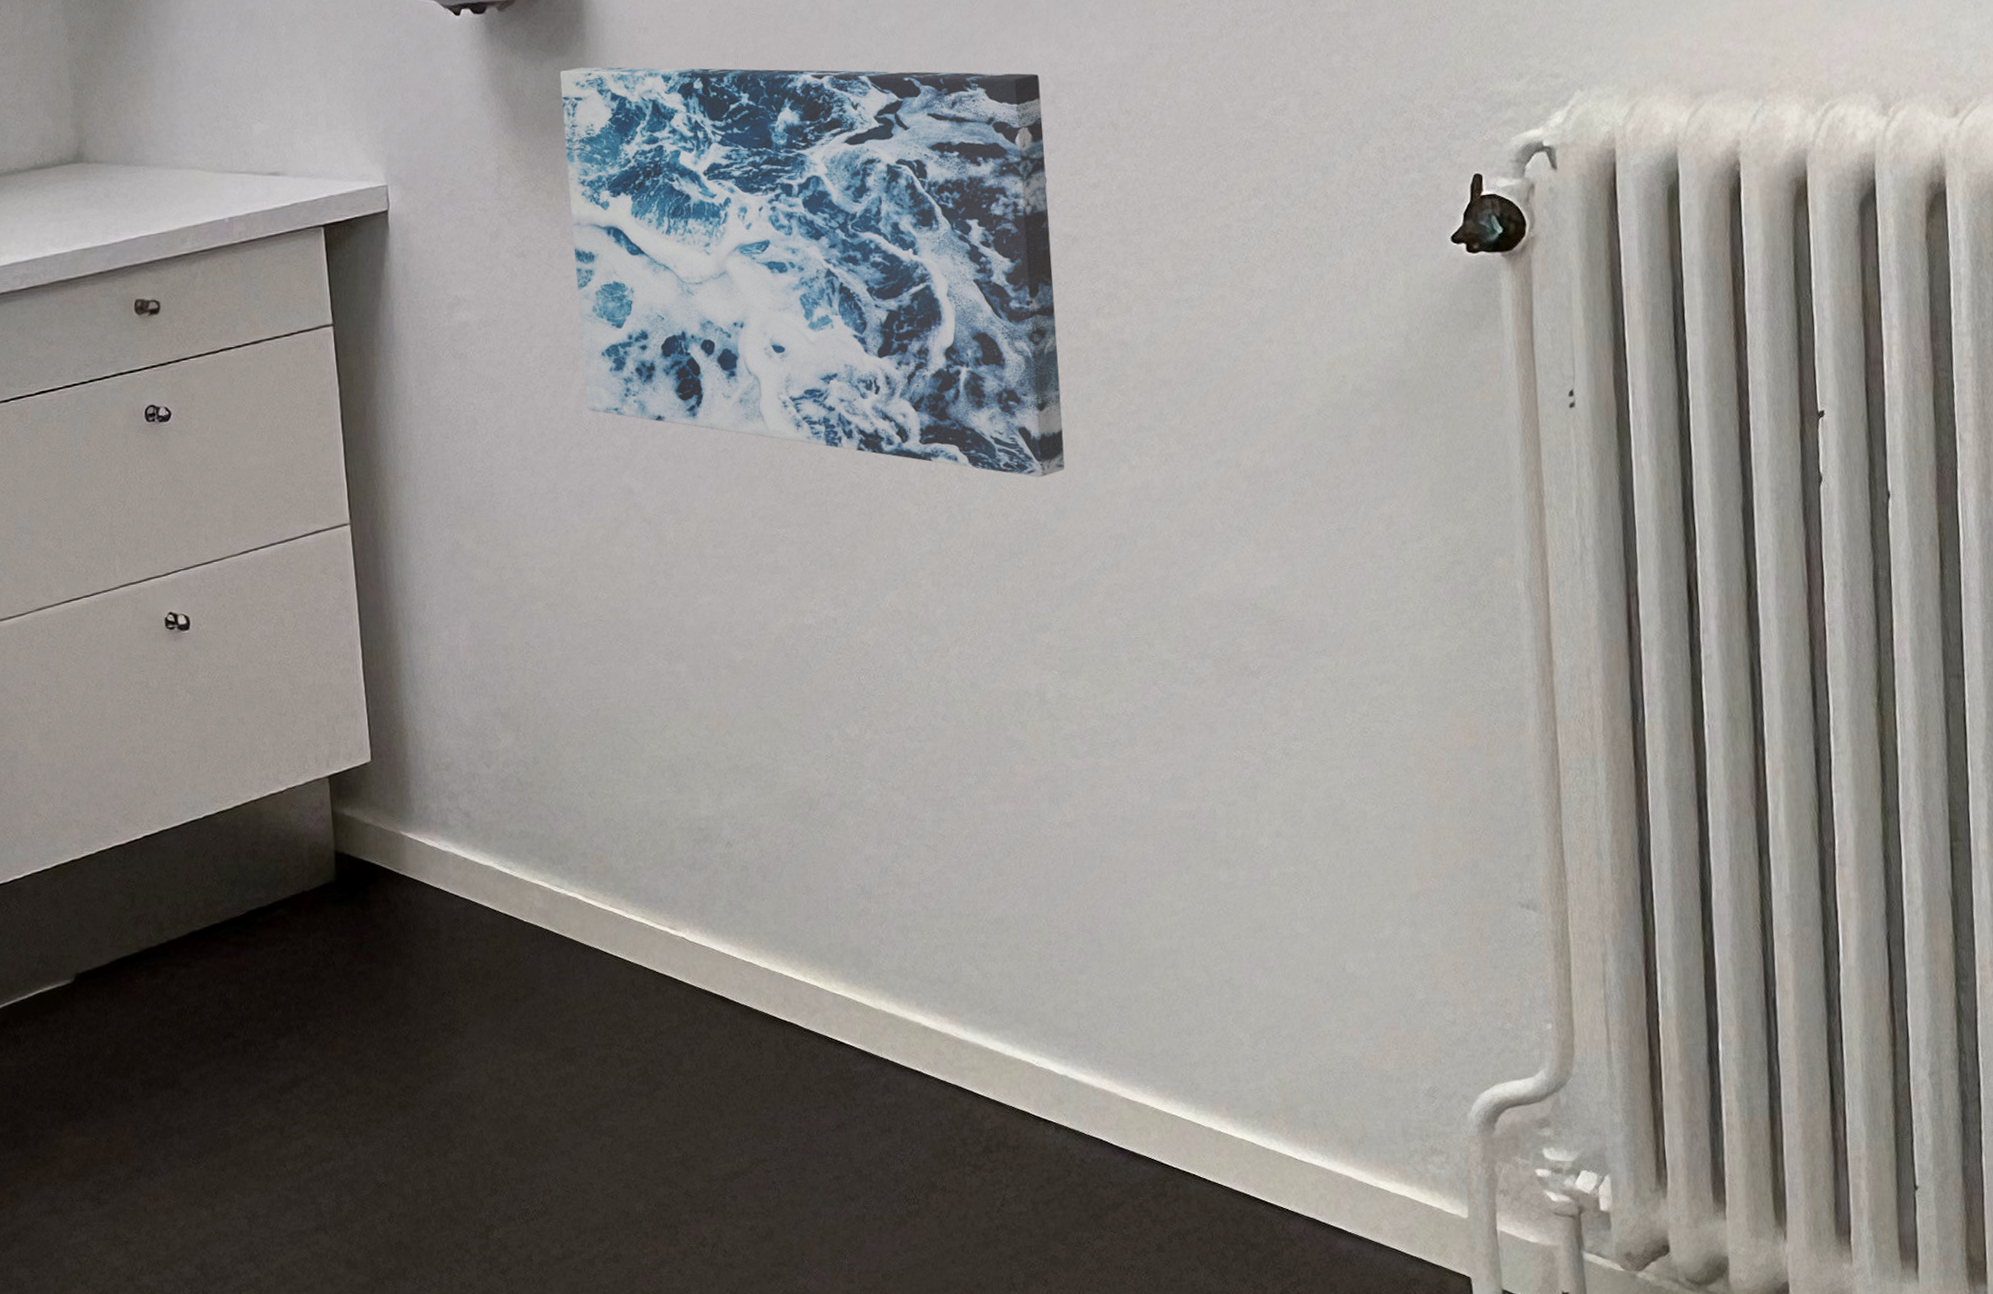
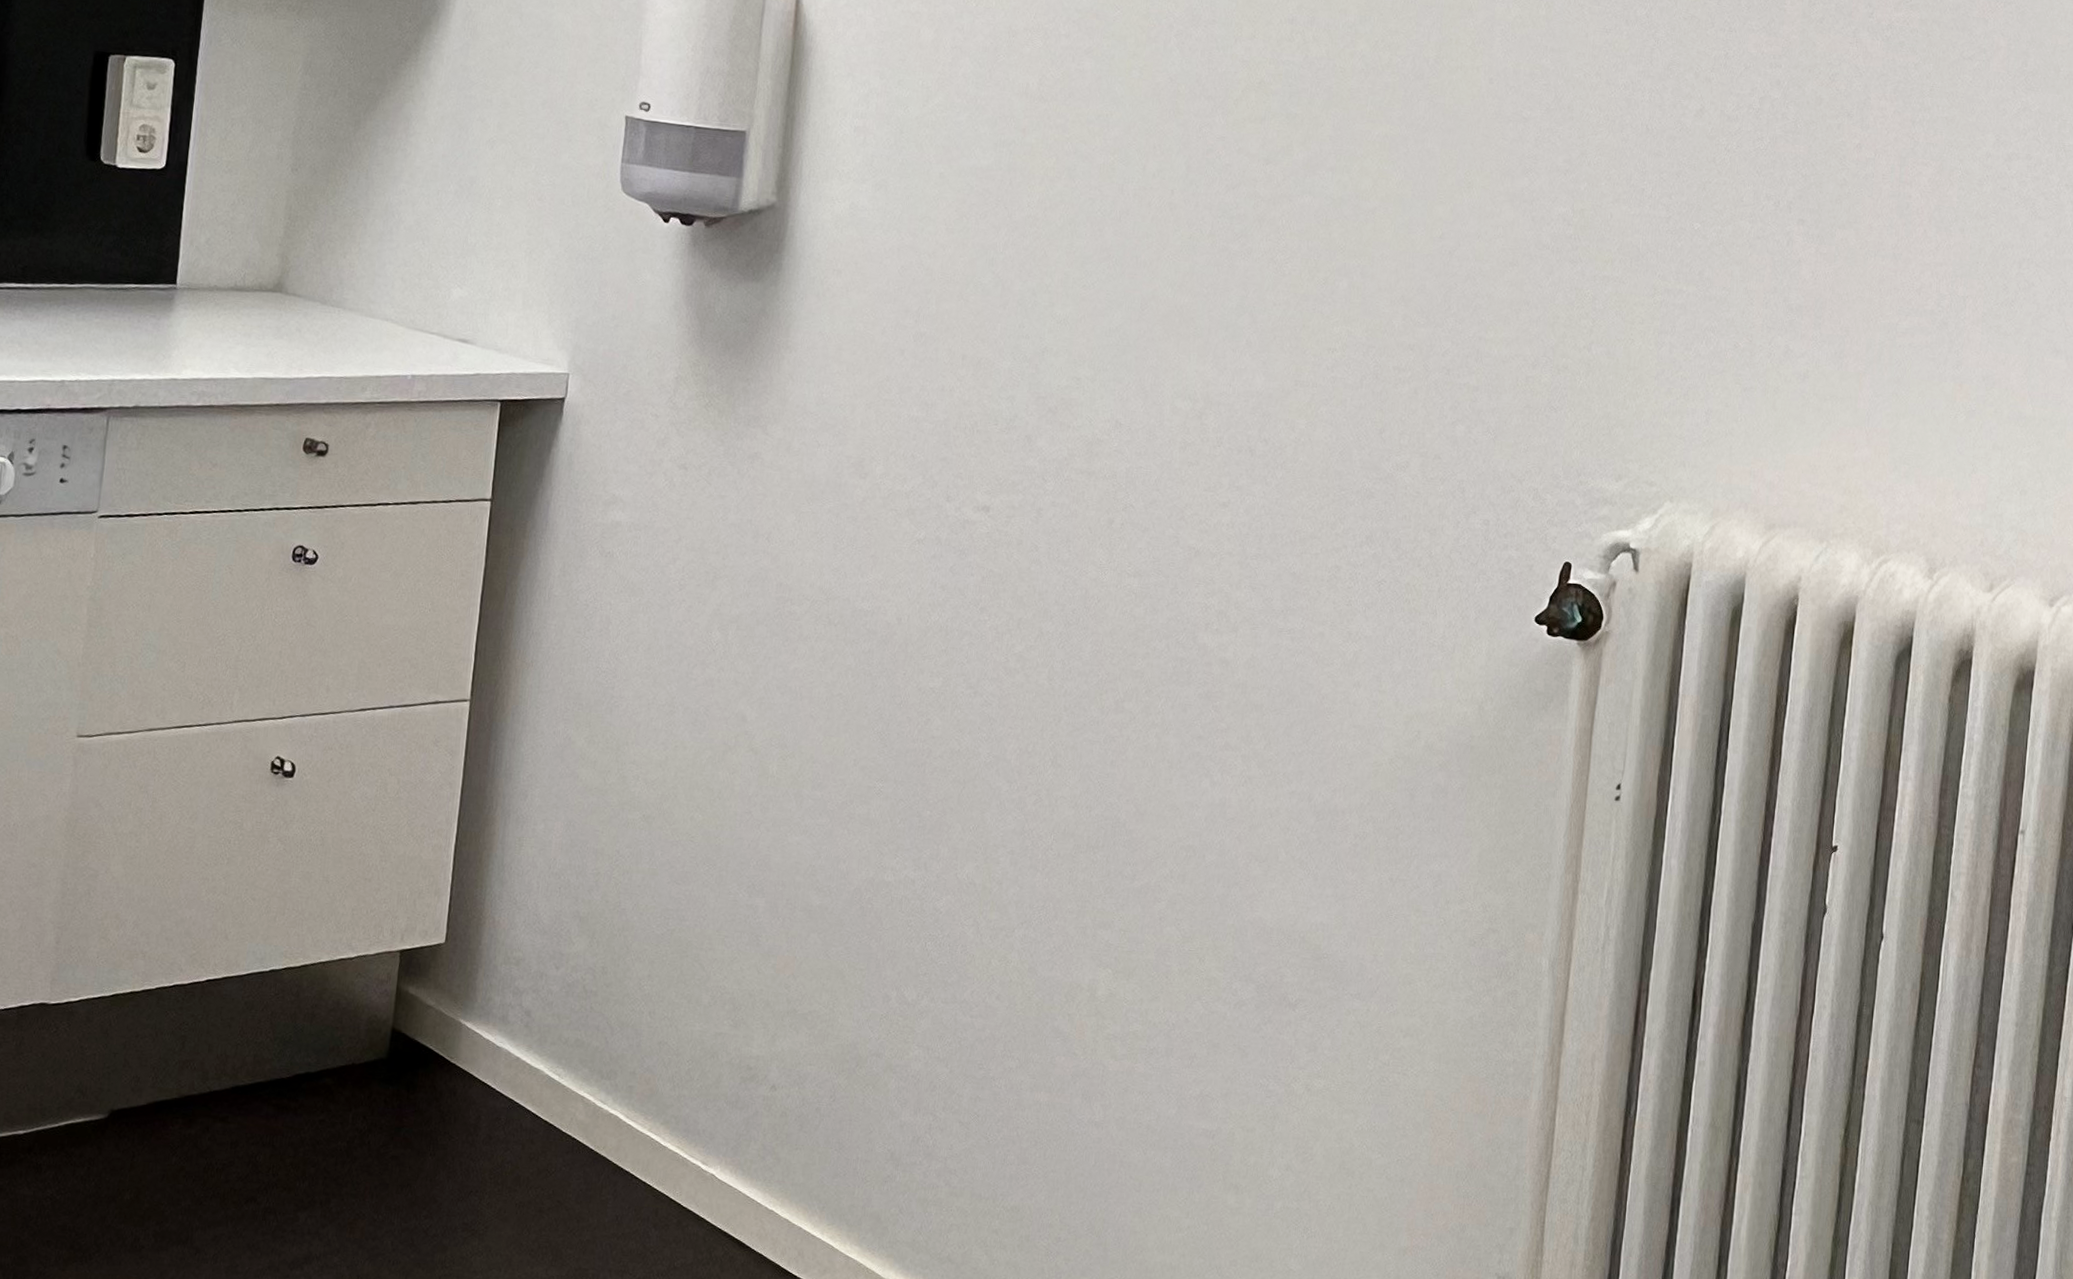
wall art: present [559,66,1065,478] -> none [718,295,1191,778]

